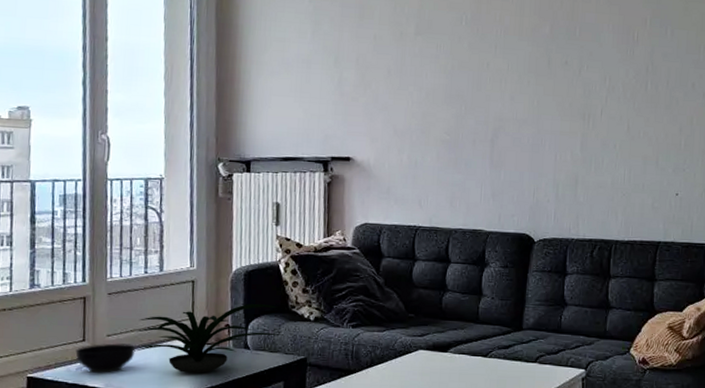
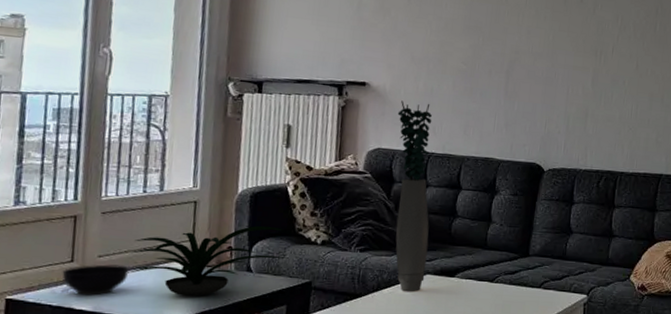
vase: none [383,174,420,367] -> present [395,100,433,291]

